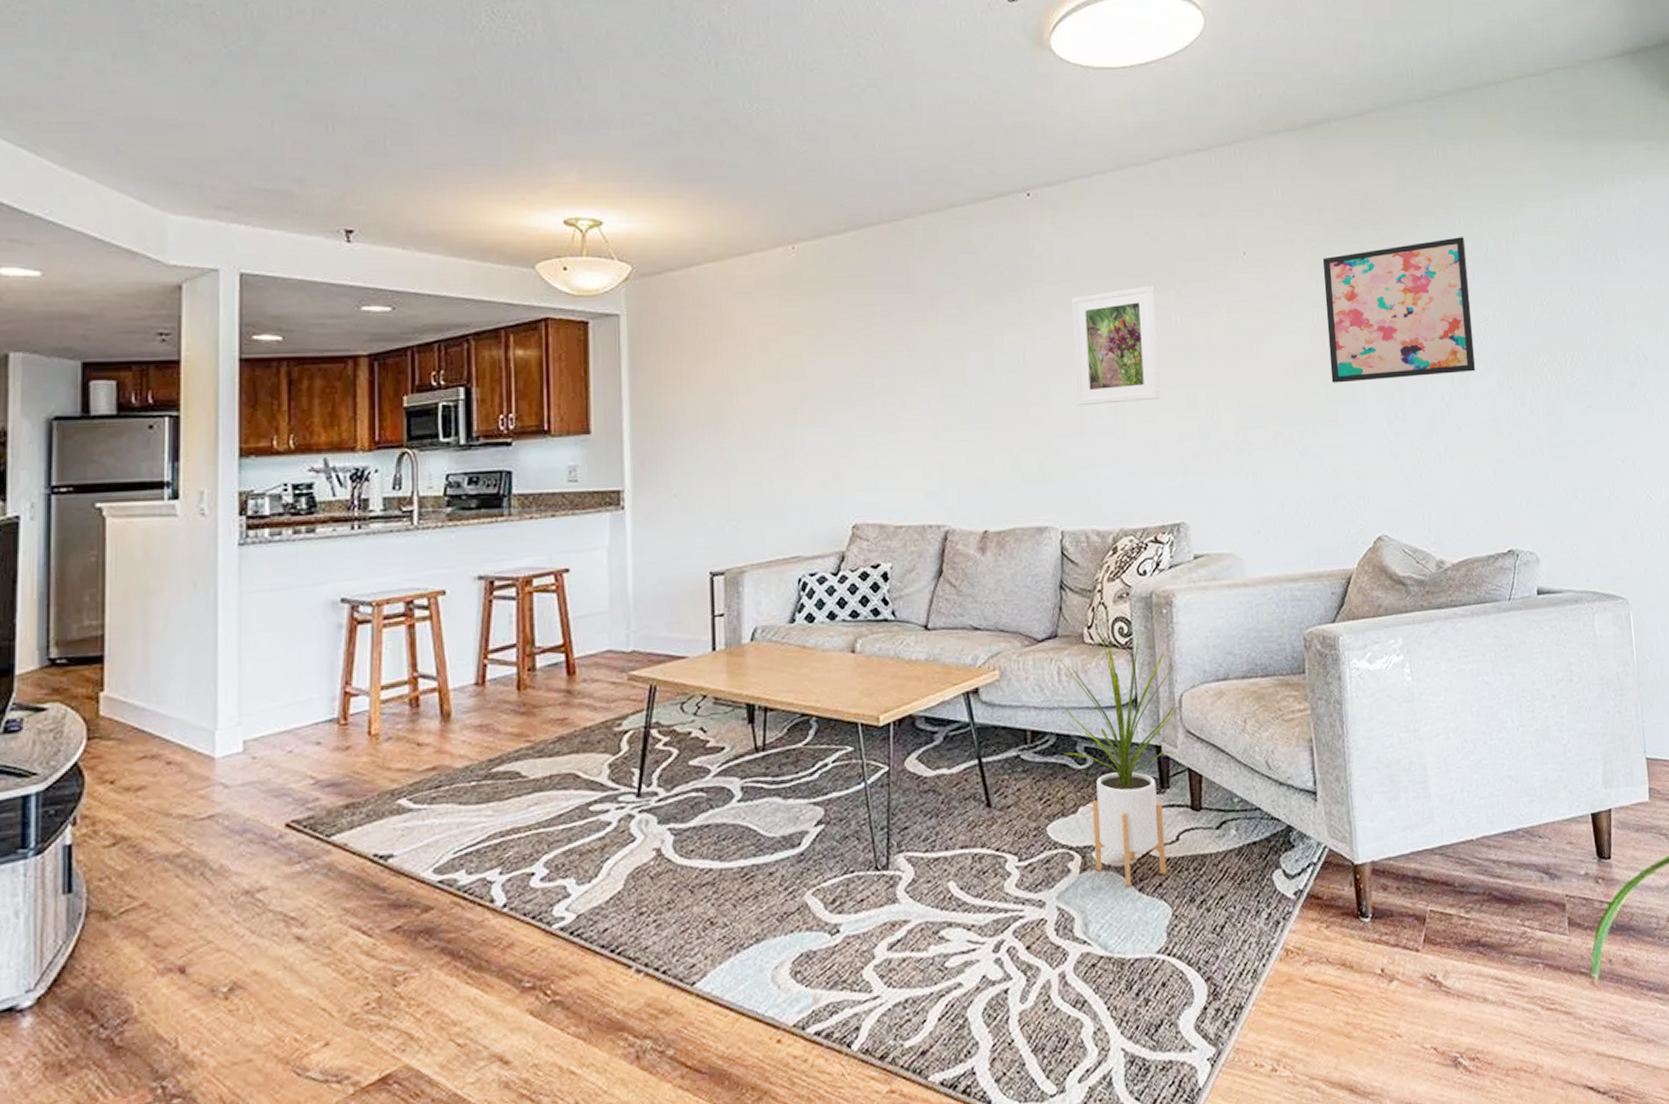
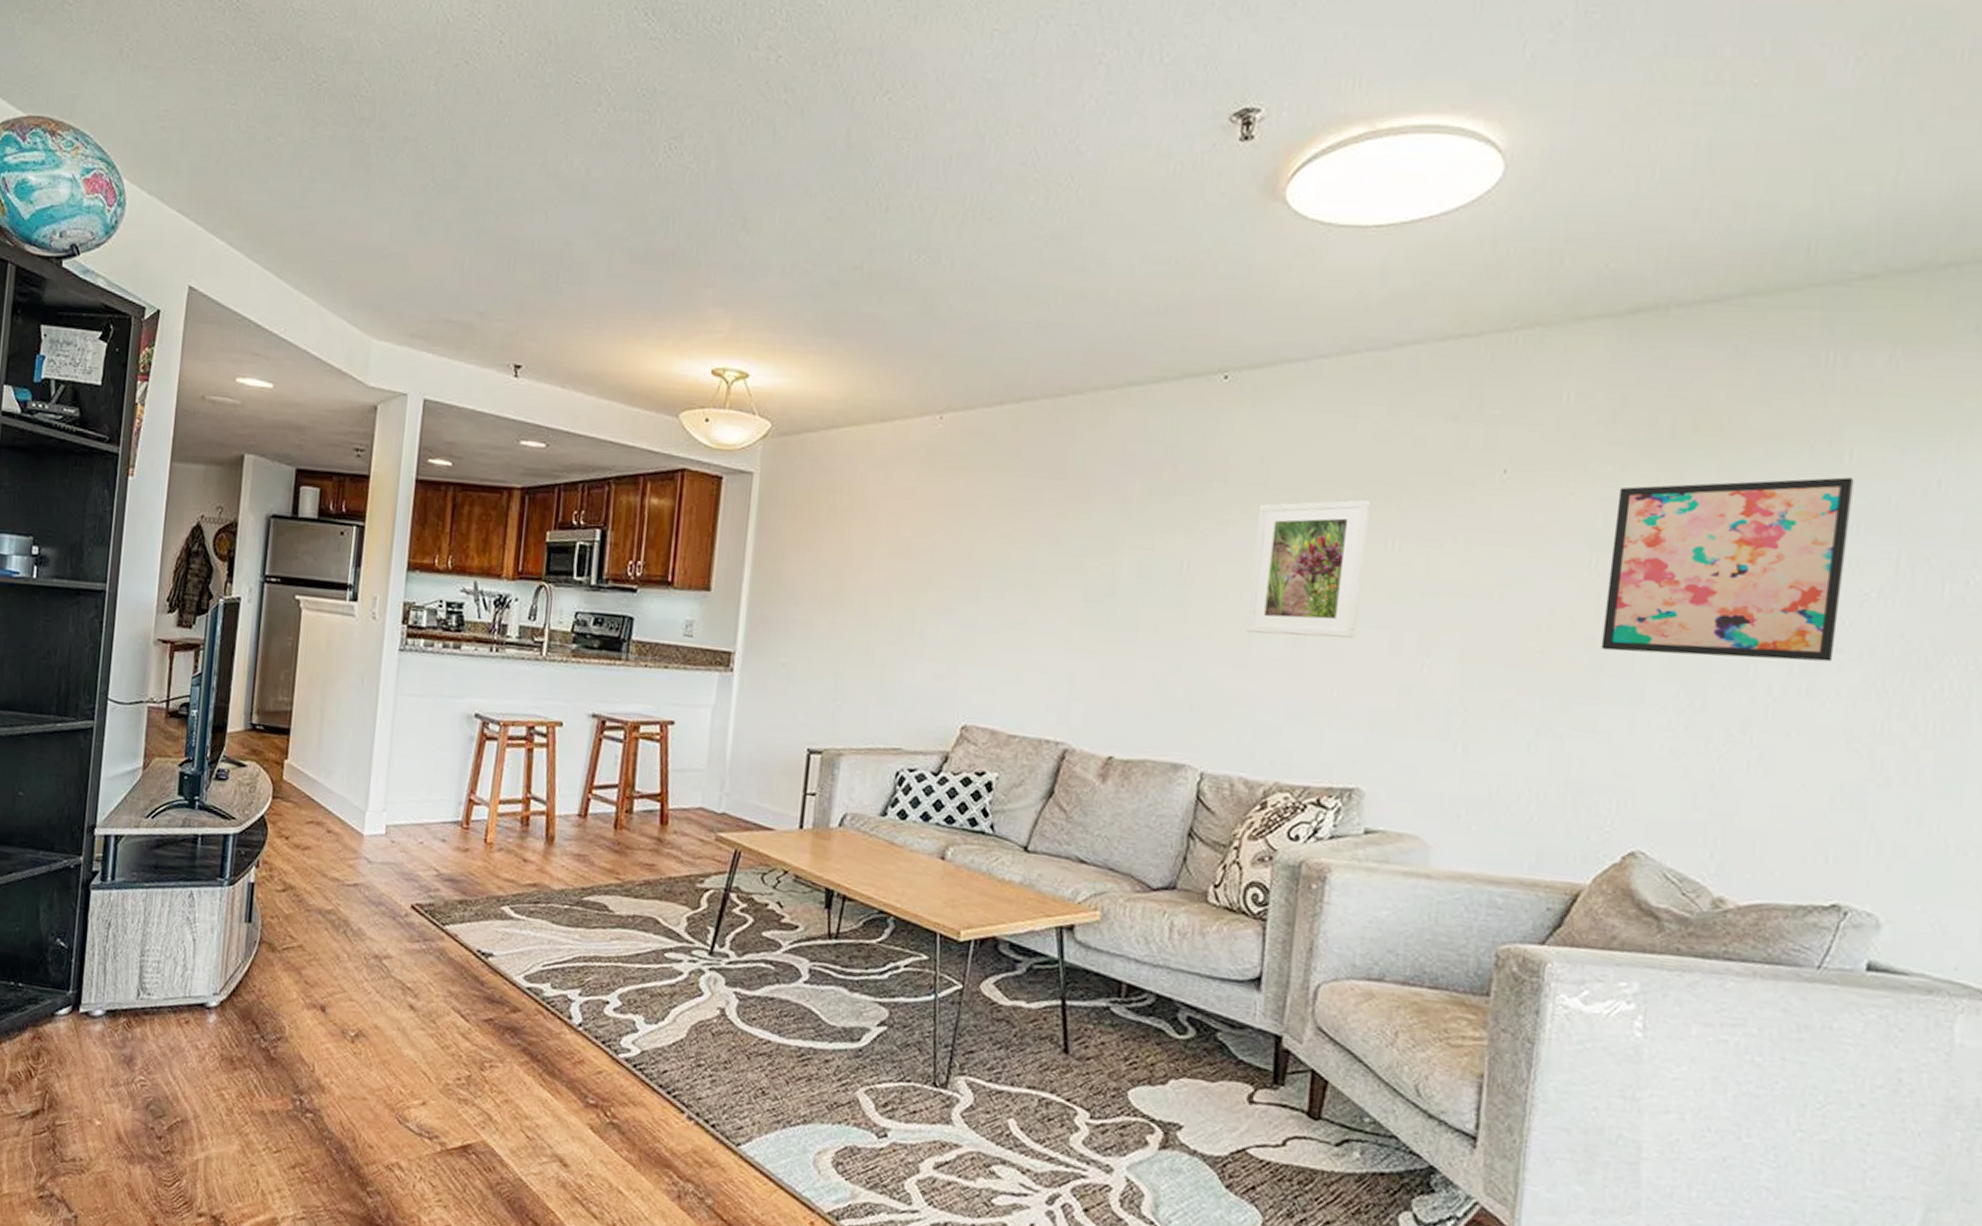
house plant: present [1059,634,1181,886] -> none [1162,898,1315,1179]

